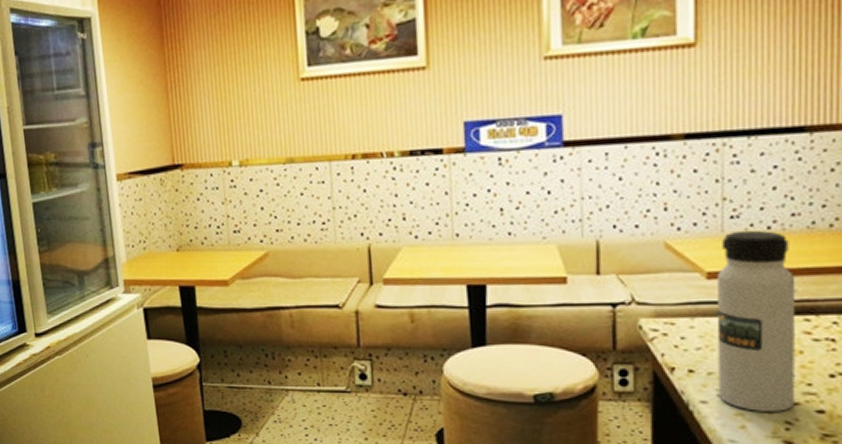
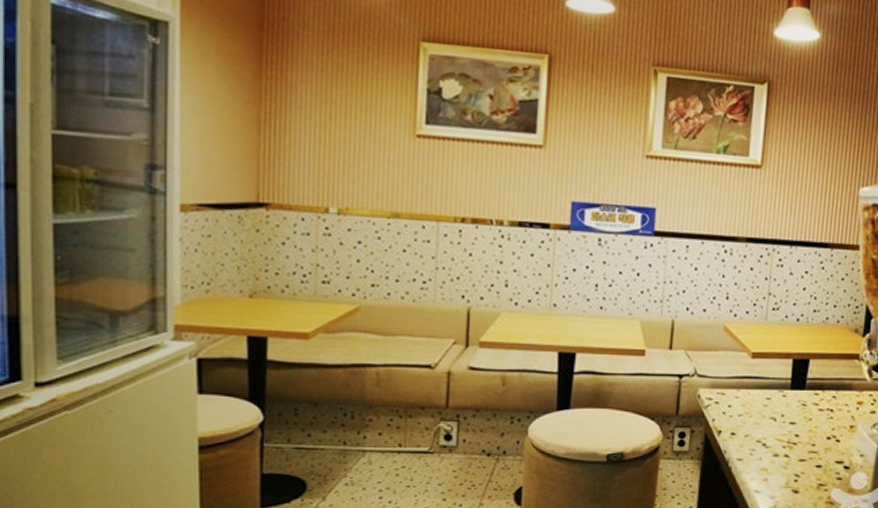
water bottle: present [716,230,796,412] -> none [751,320,812,467]

